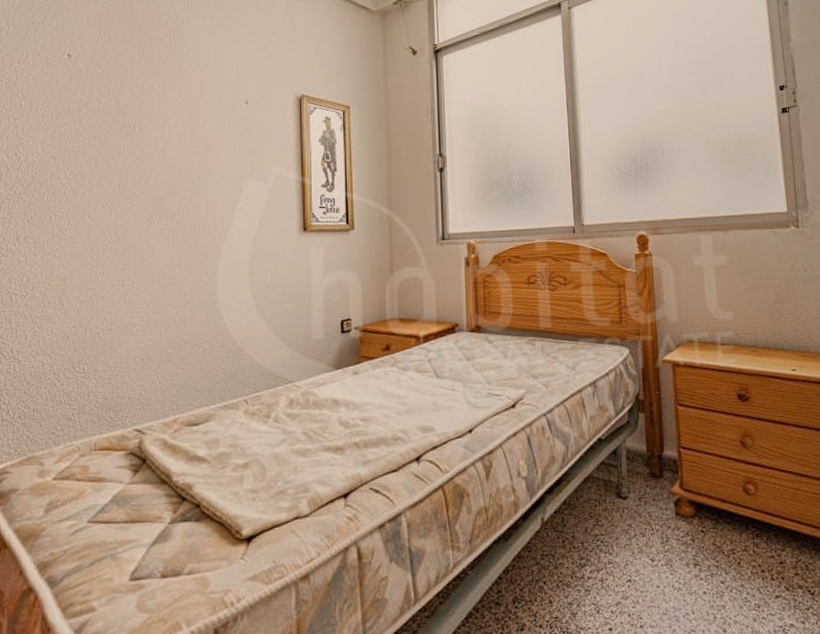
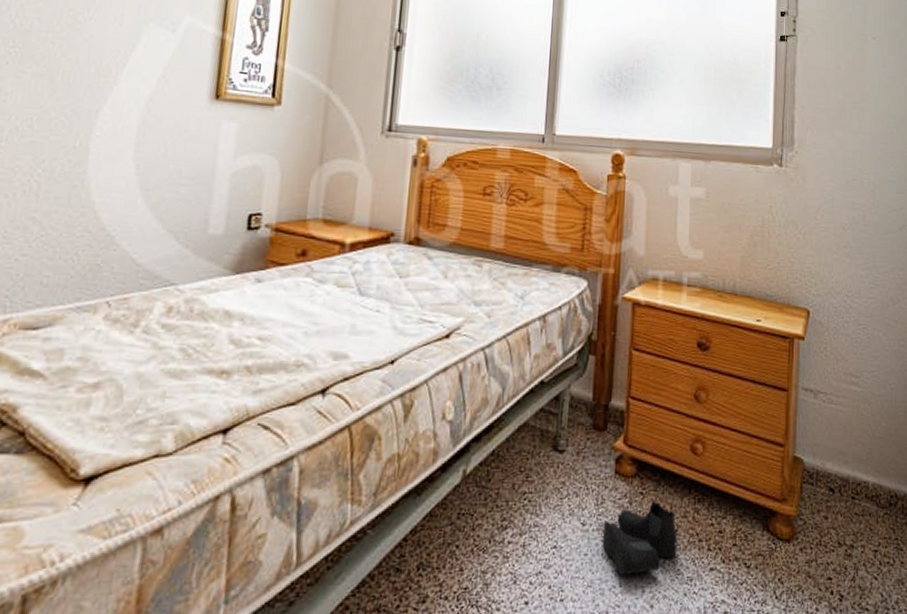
boots: none [670,536,742,603] -> present [602,499,678,575]

